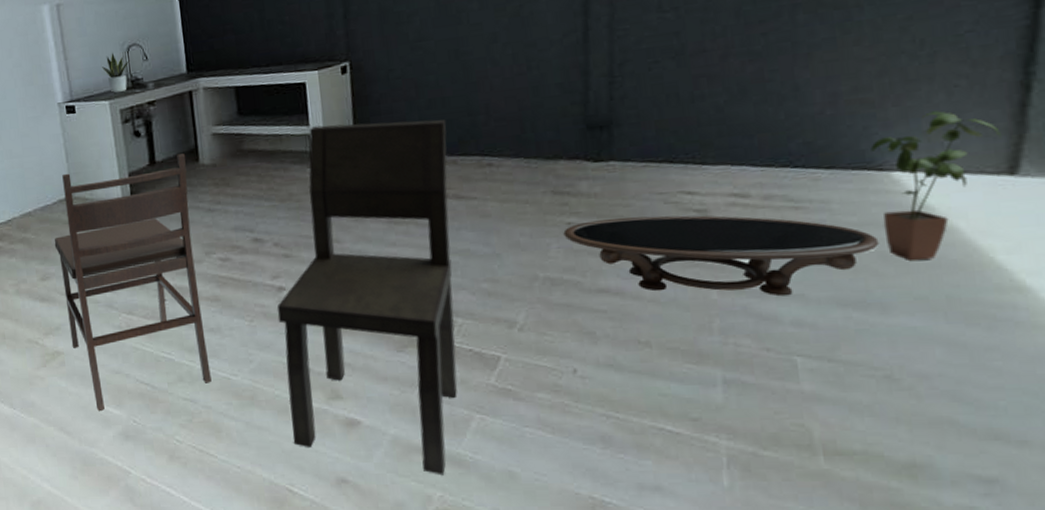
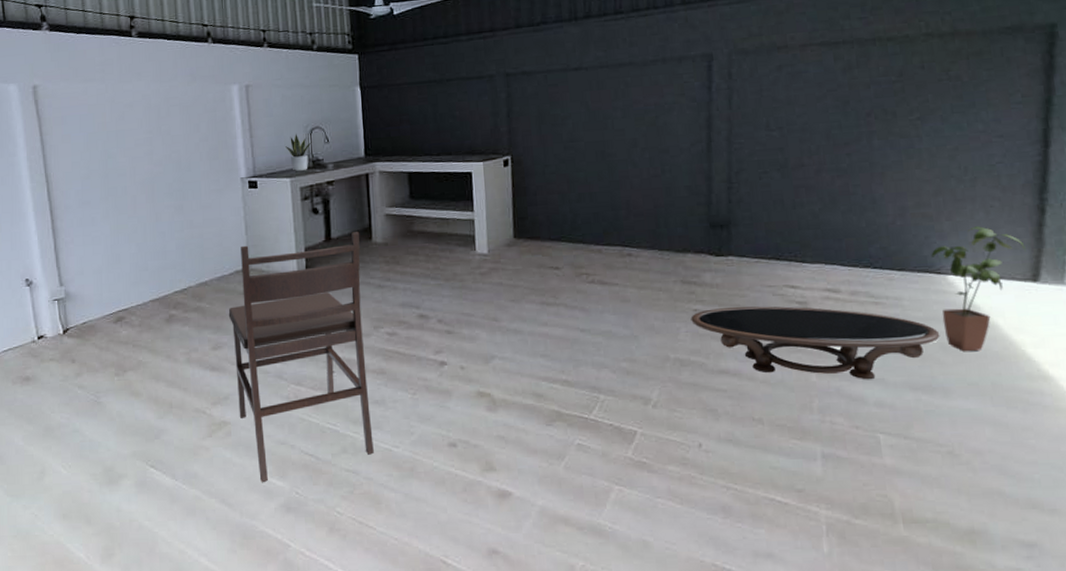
dining chair: present [276,119,458,476] -> none [438,212,600,545]

